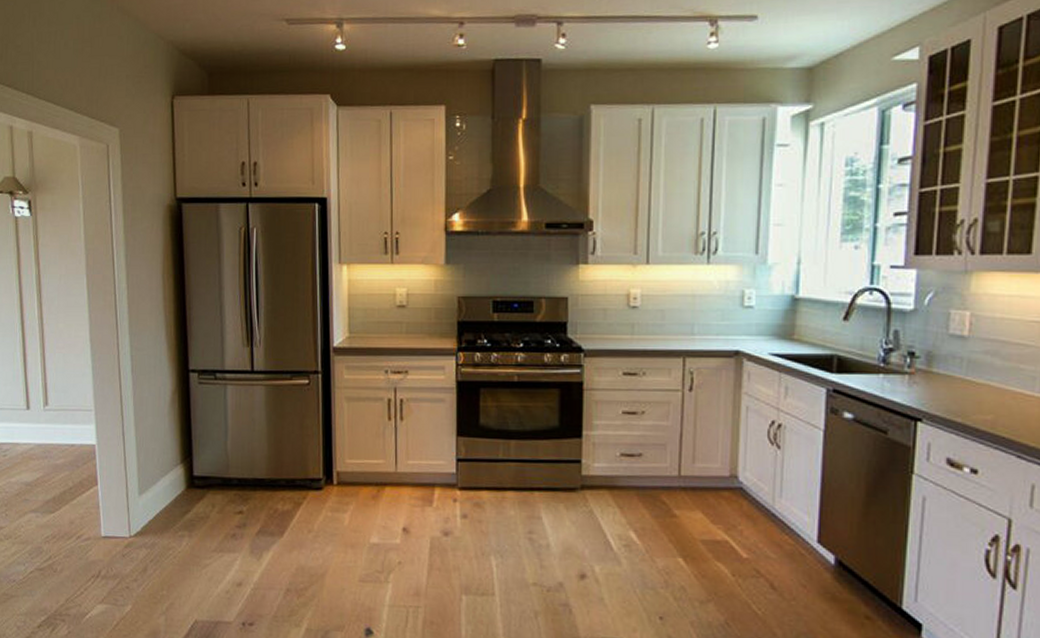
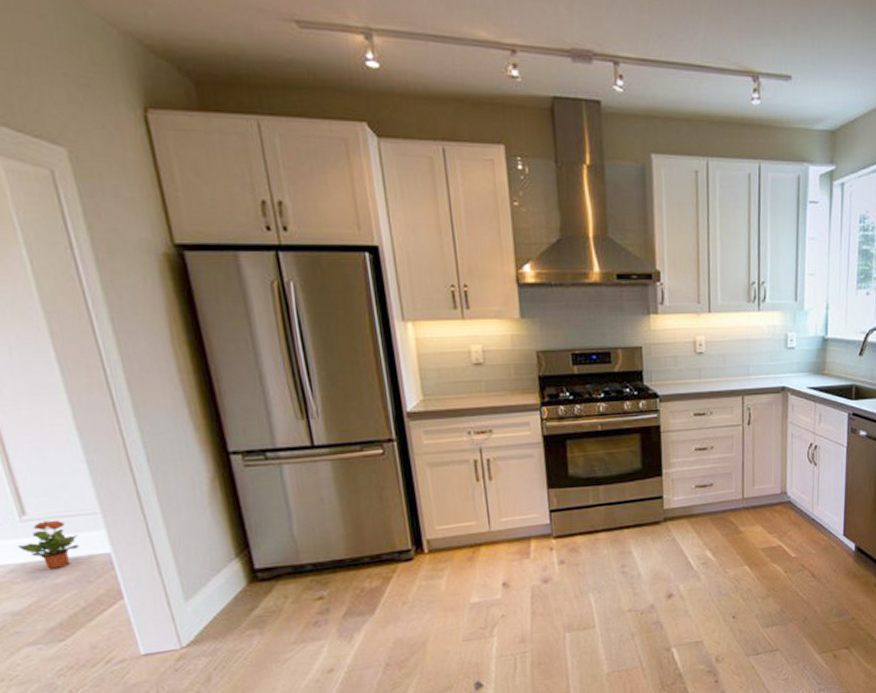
potted plant: none [38,412,77,453] -> present [17,520,79,570]

